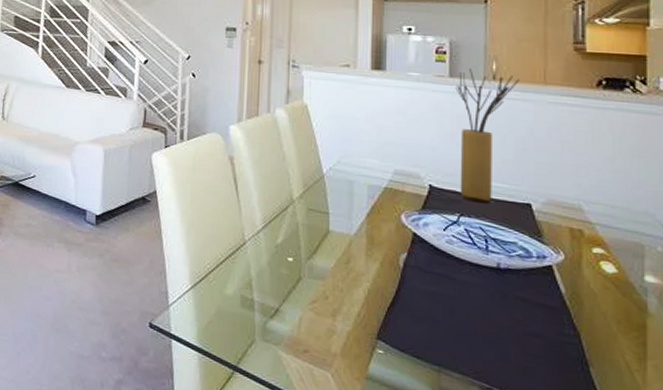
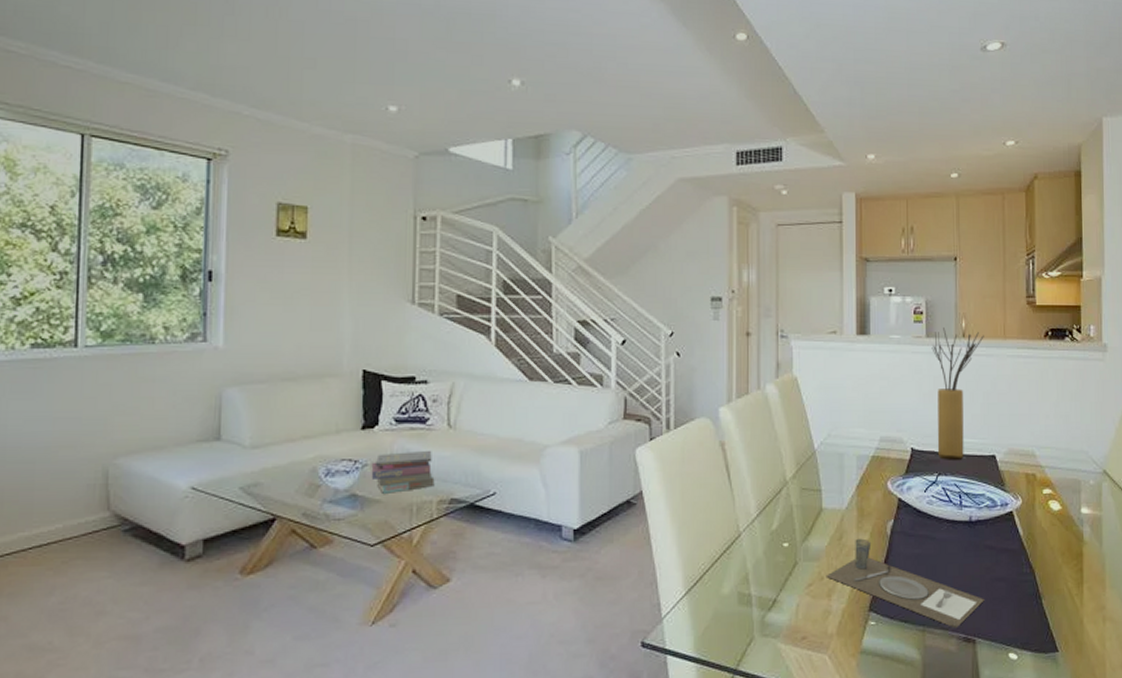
place setting: none [331,265,514,377] -> present [826,538,984,629]

